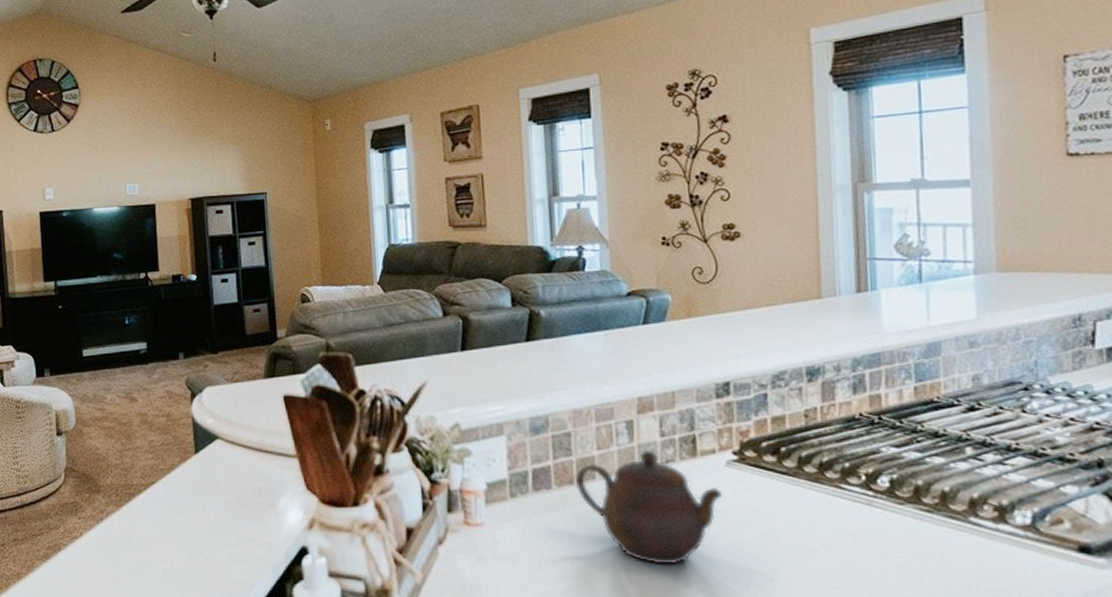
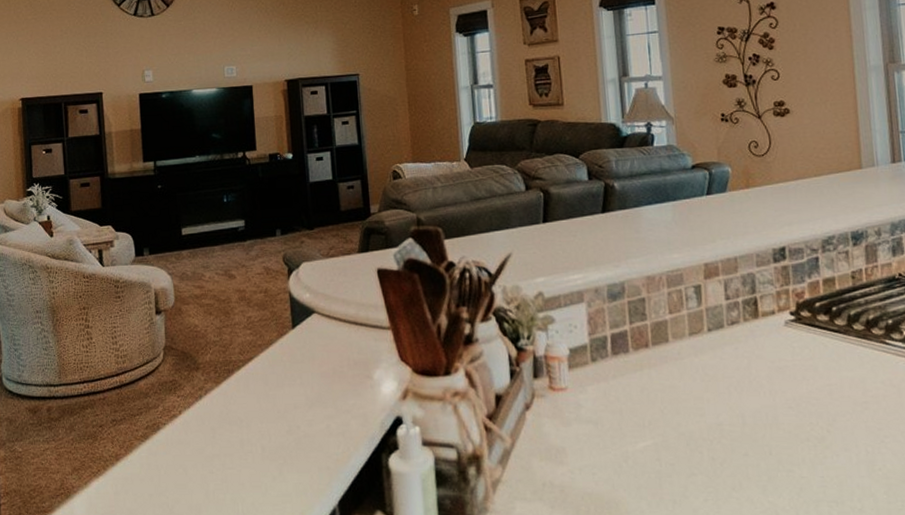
teapot: present [575,450,723,565] -> none [650,313,783,421]

